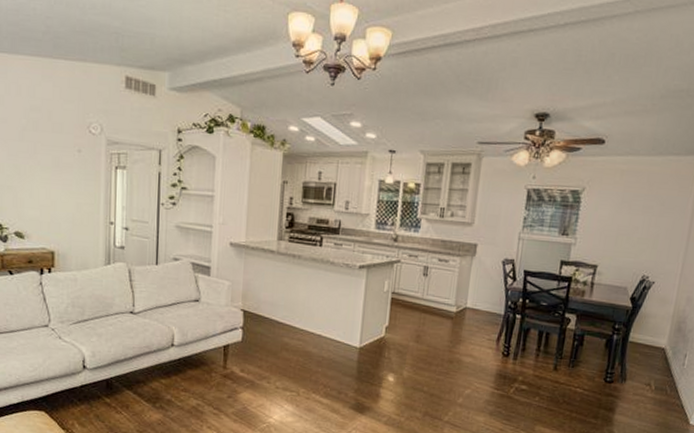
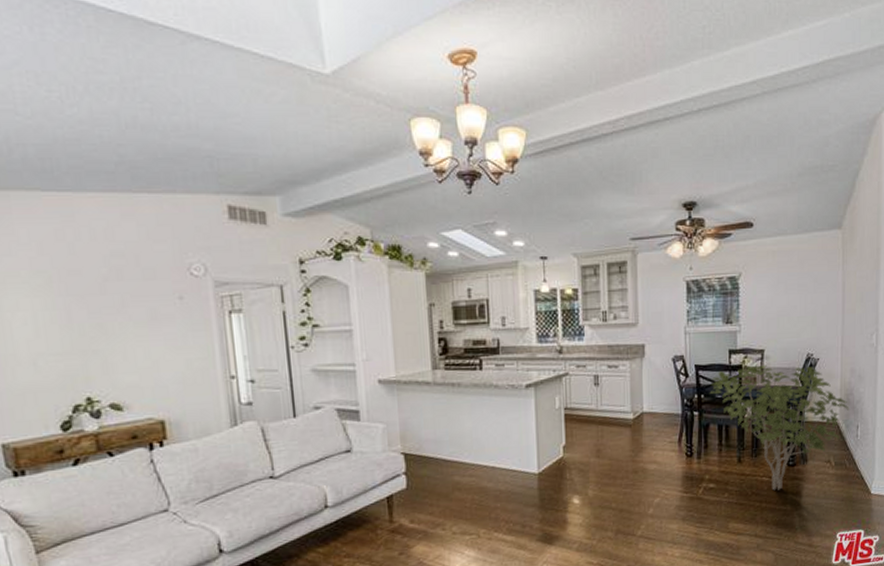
shrub: none [535,278,680,404] -> present [709,364,849,491]

